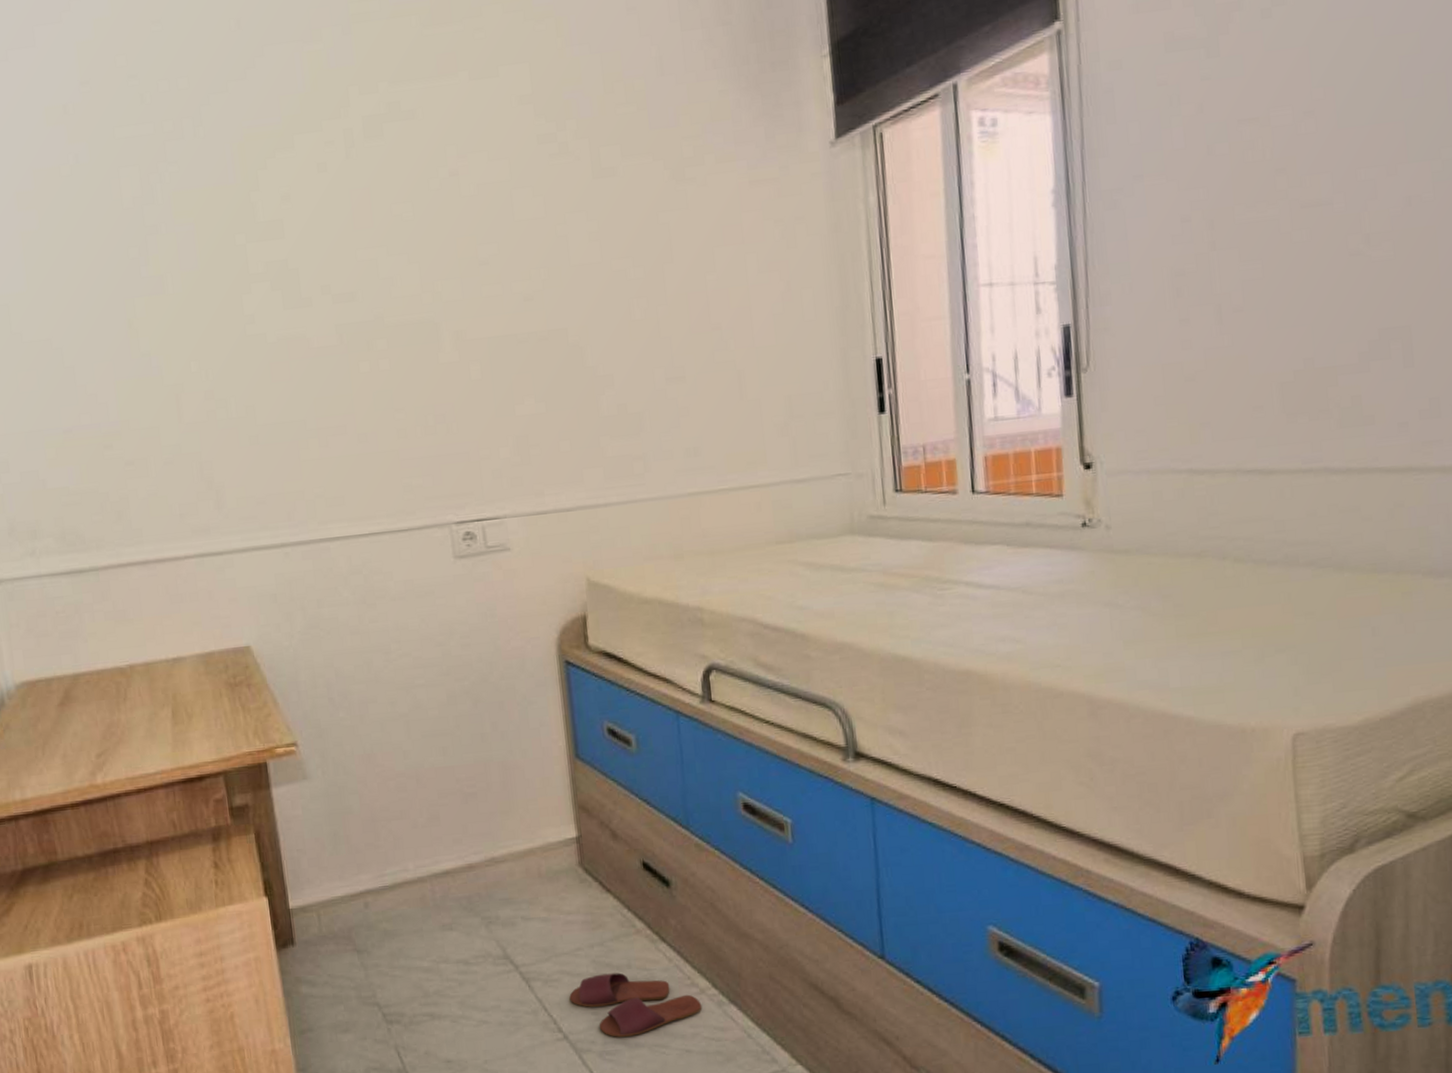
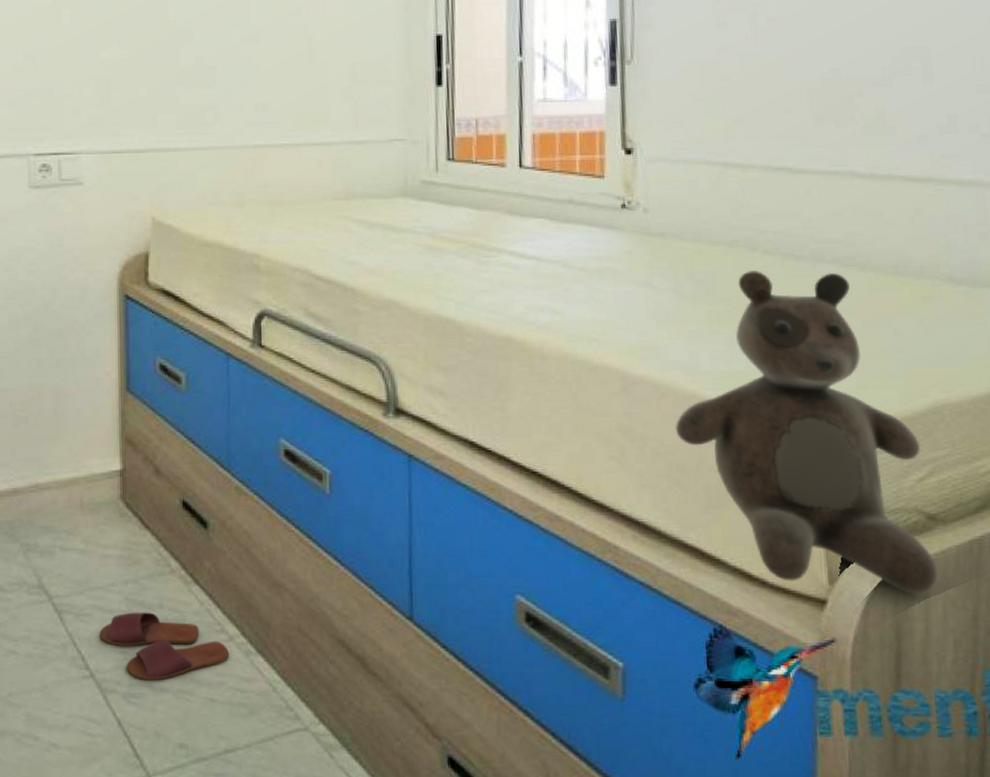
stuffed animal: none [1146,575,1419,892] -> present [676,271,939,593]

